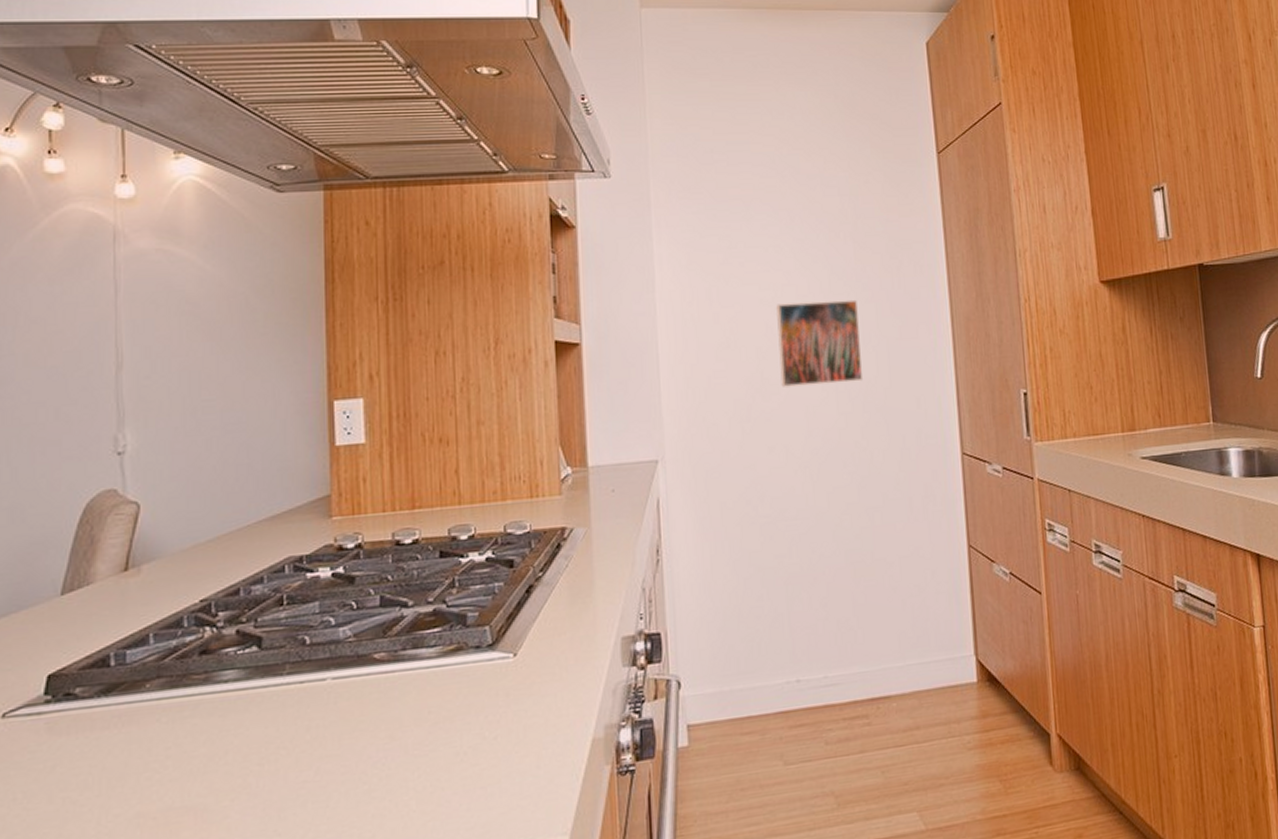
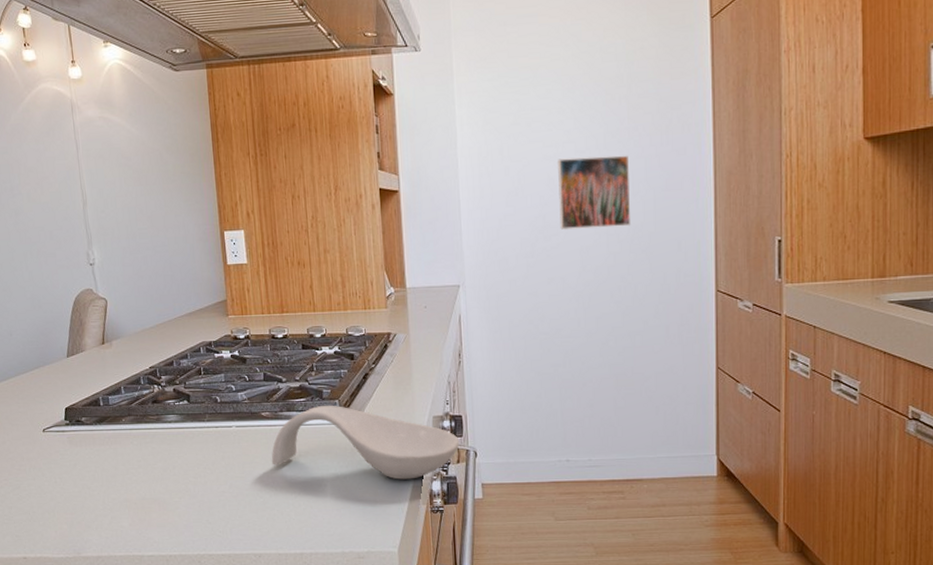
spoon rest: none [384,634,658,733] -> present [271,405,460,480]

